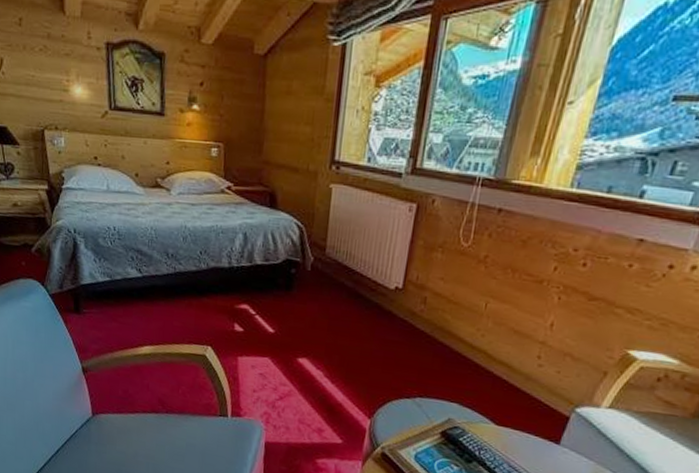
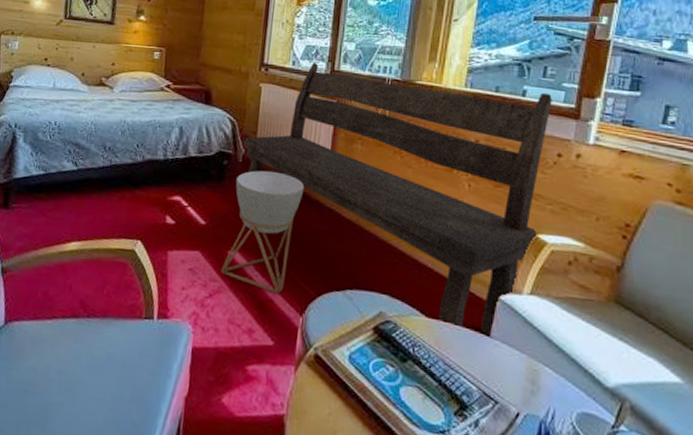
planter: none [290,279,377,398] -> present [221,170,305,293]
bench: none [312,159,676,446] -> present [243,63,552,339]

